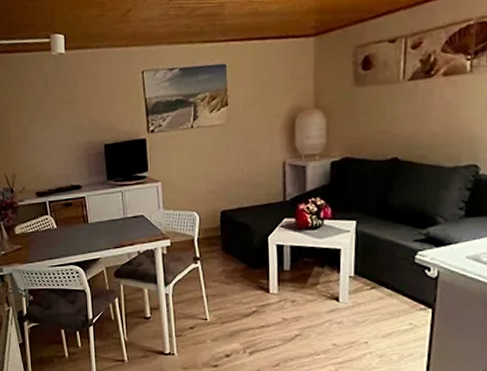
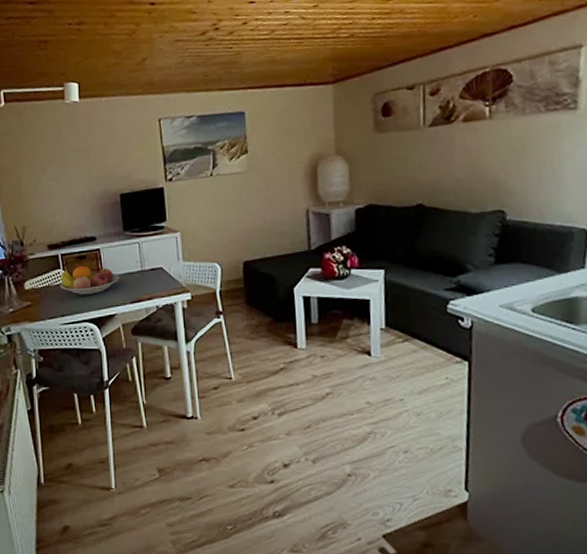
fruit bowl: none [48,213,104,240] -> present [60,266,120,295]

